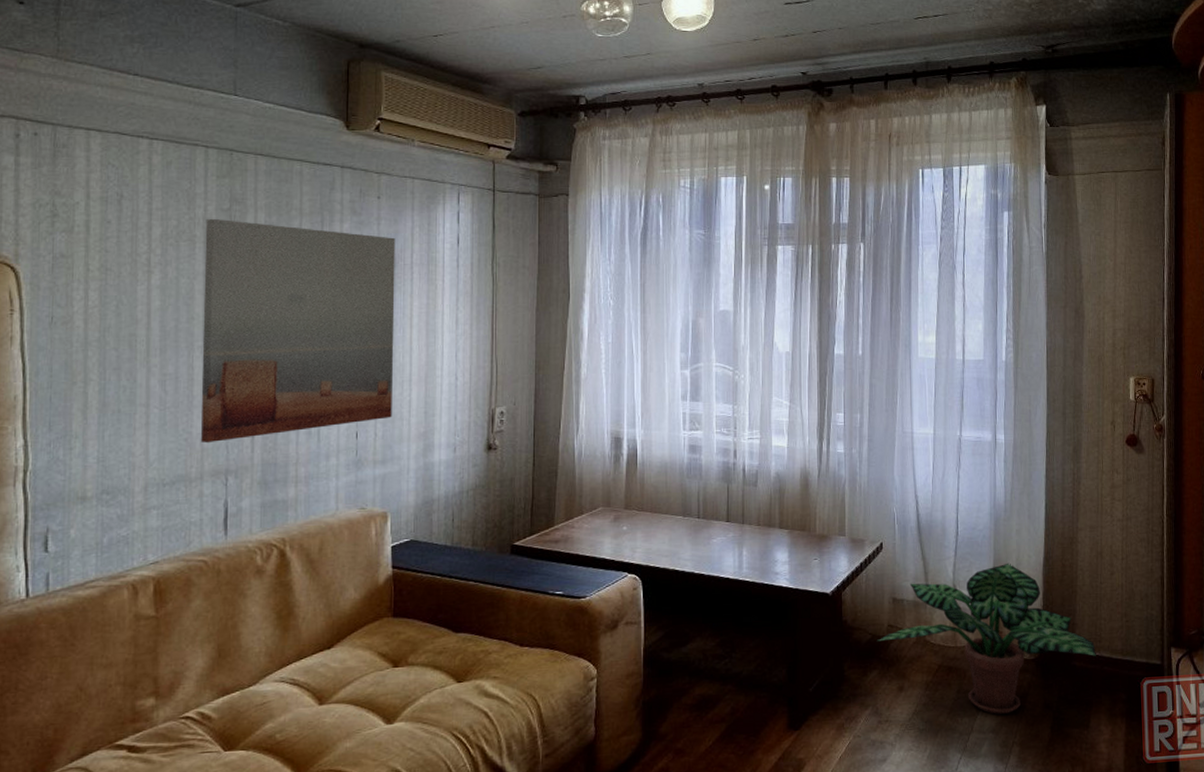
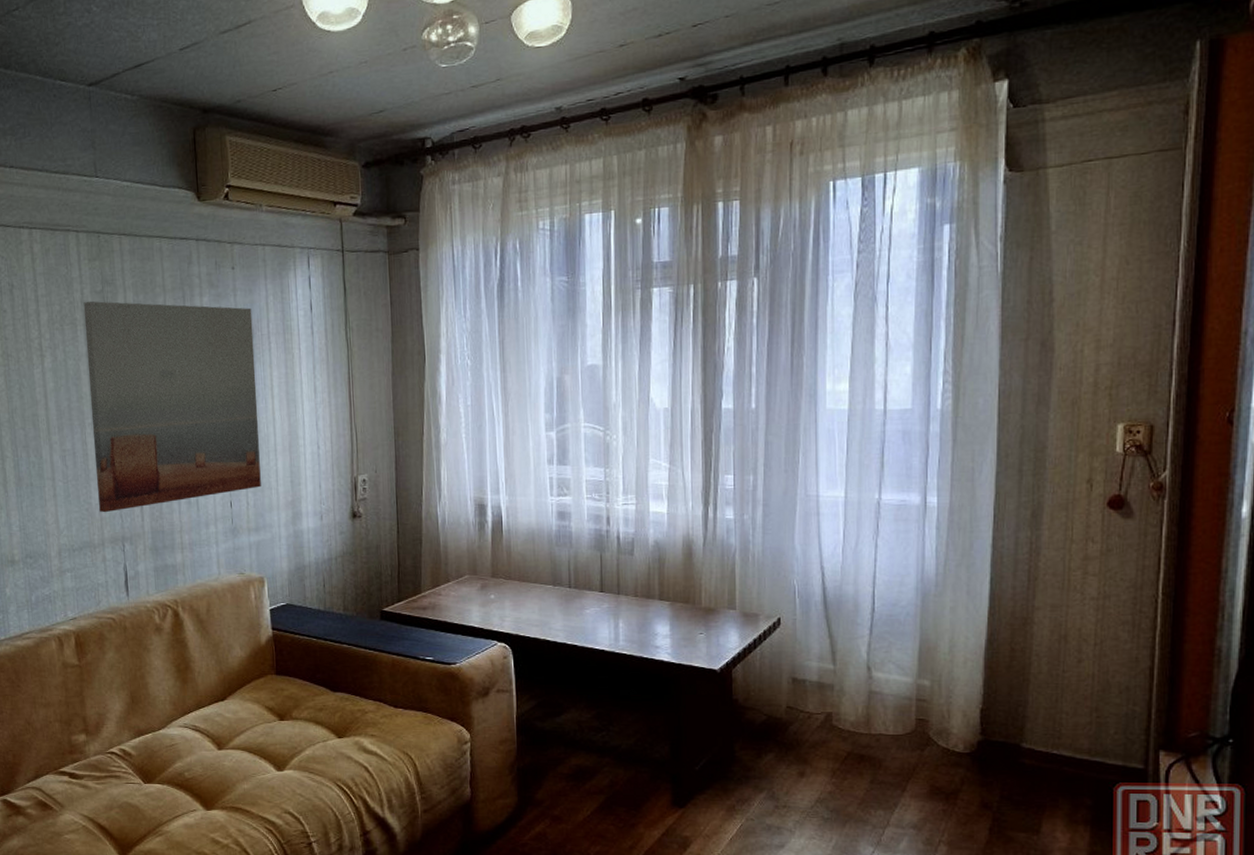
potted plant: present [876,562,1097,714] -> none [773,644,1055,810]

